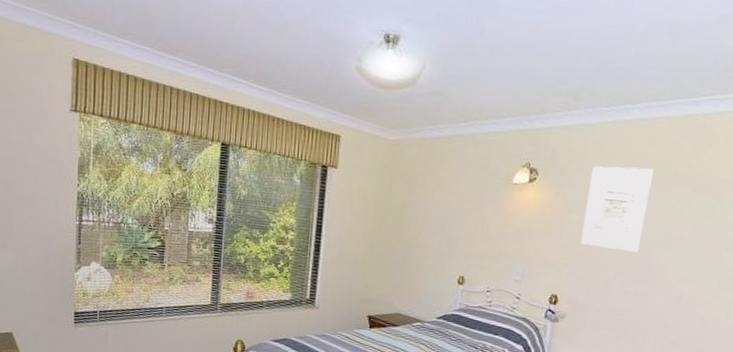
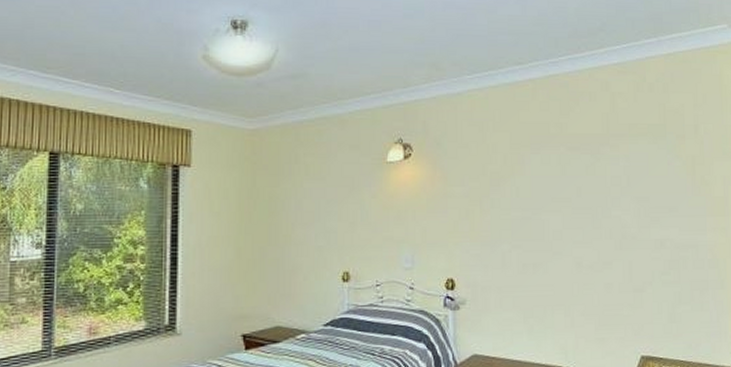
wall art: present [580,166,654,253] -> none [467,131,529,221]

